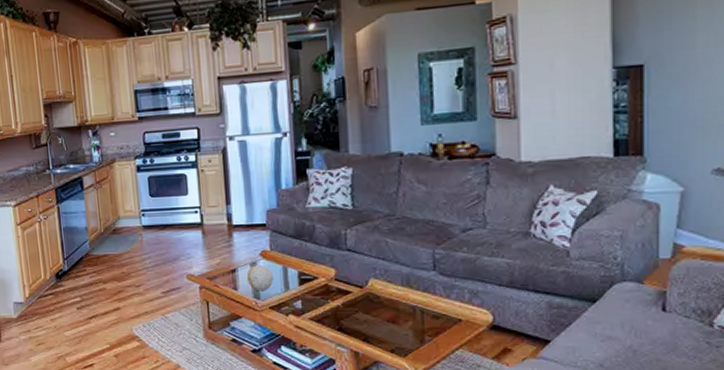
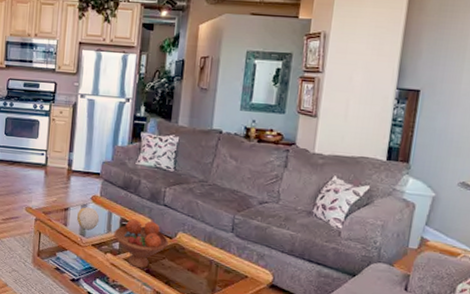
fruit bowl: none [293,270,359,327] -> present [113,218,168,269]

